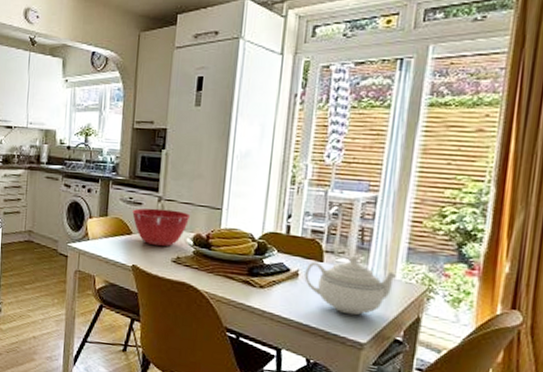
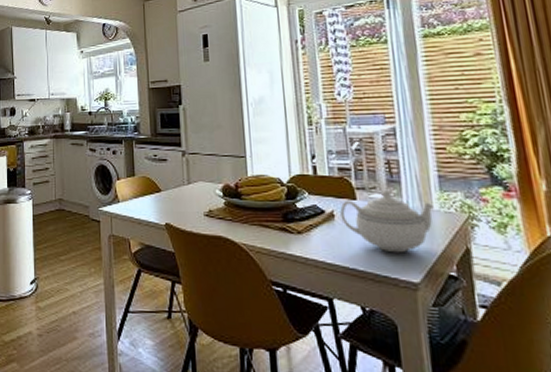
mixing bowl: present [132,208,191,247] -> none [158,163,216,201]

